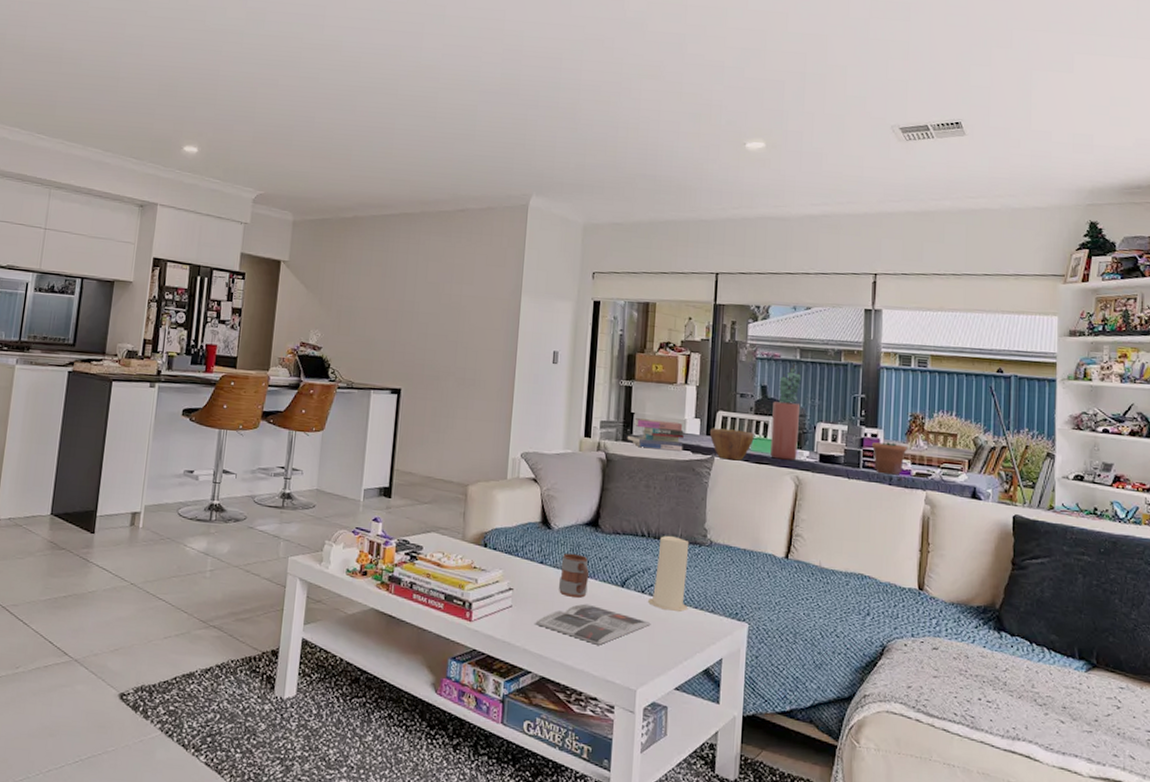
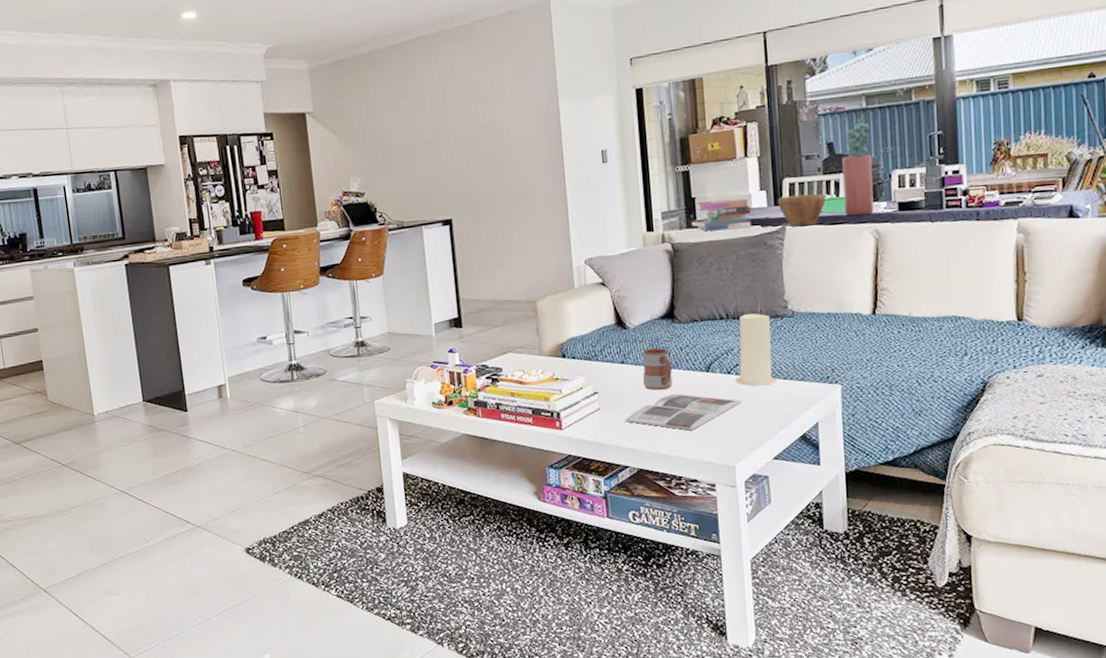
planter: present [871,442,907,475] -> none [953,175,993,210]

